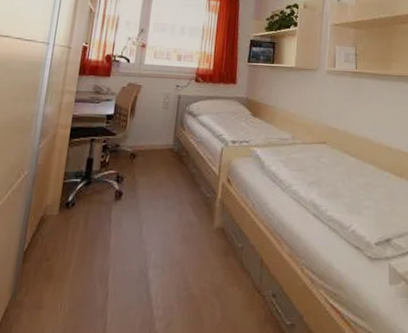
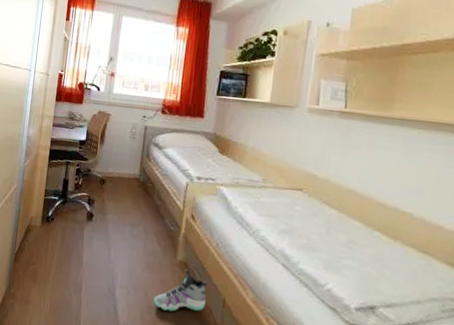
sneaker: none [191,235,245,283] -> present [154,269,207,312]

